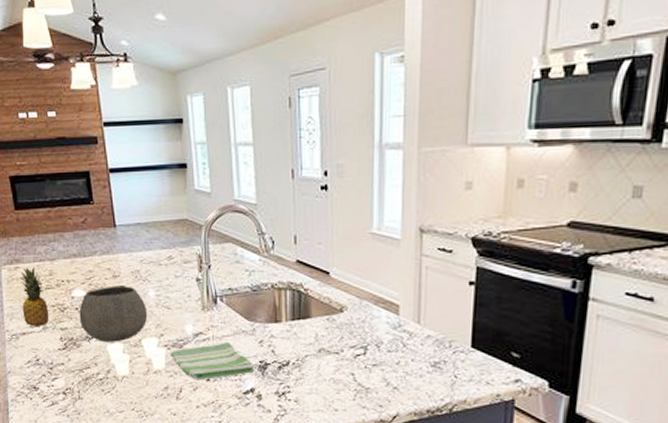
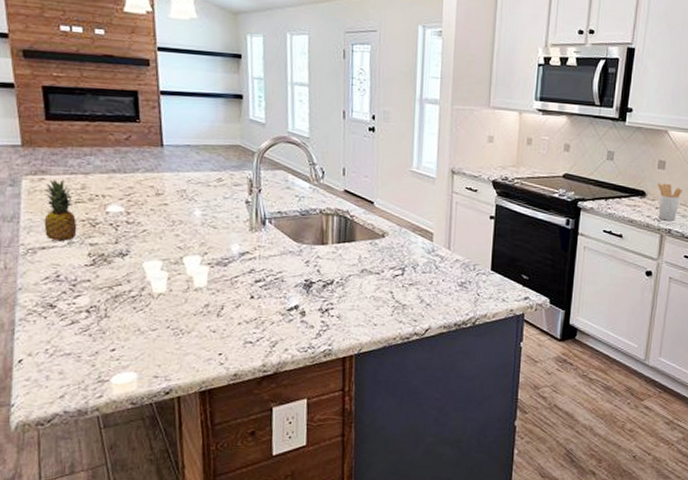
bowl: present [79,286,148,342] -> none [113,203,192,259]
dish towel: present [170,341,255,381] -> none [213,261,300,298]

